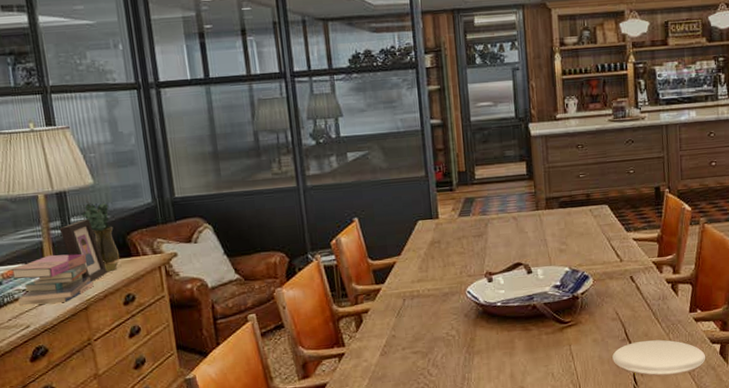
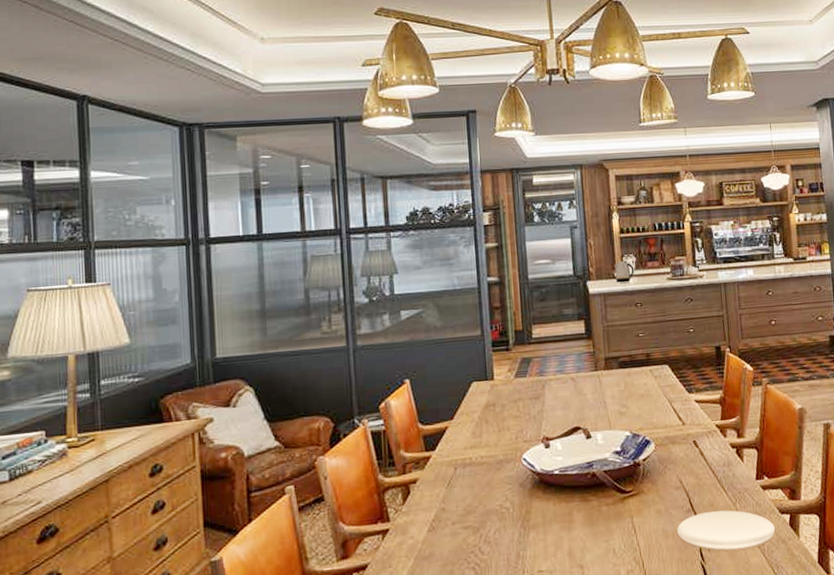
books: present [12,254,94,306] -> none [29,419,118,479]
picture frame: present [59,218,107,283] -> none [87,380,135,452]
vase: present [82,200,120,271] -> none [113,361,151,439]
kettle: none [556,103,576,125] -> present [614,261,634,283]

